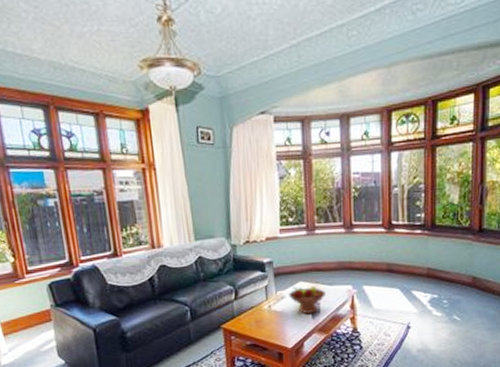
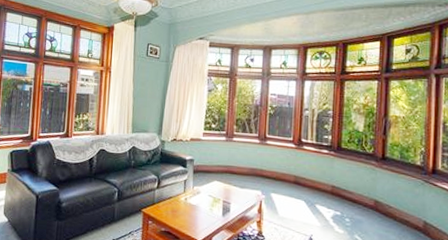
fruit bowl: present [289,286,326,315] -> none [204,184,237,212]

